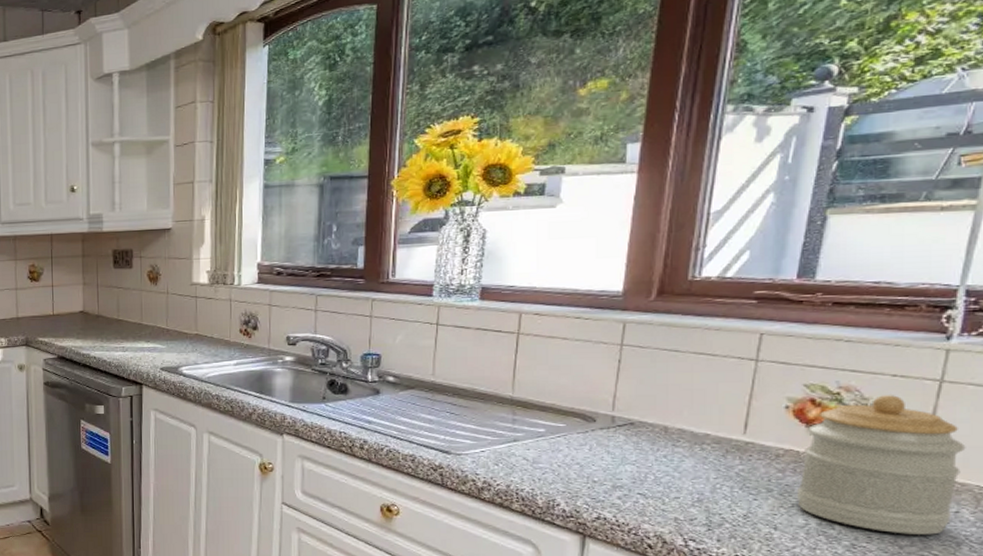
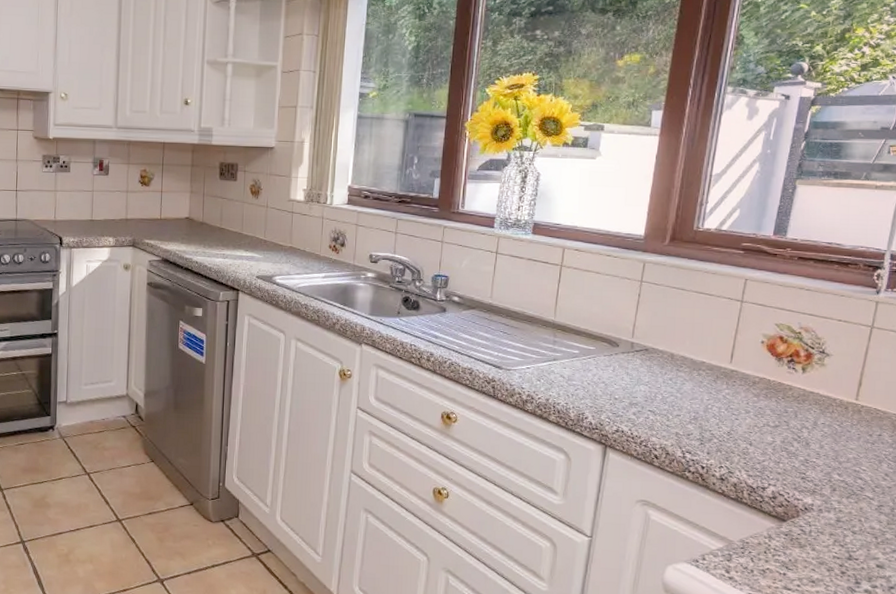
jar: present [796,395,966,535] -> none [767,336,888,453]

